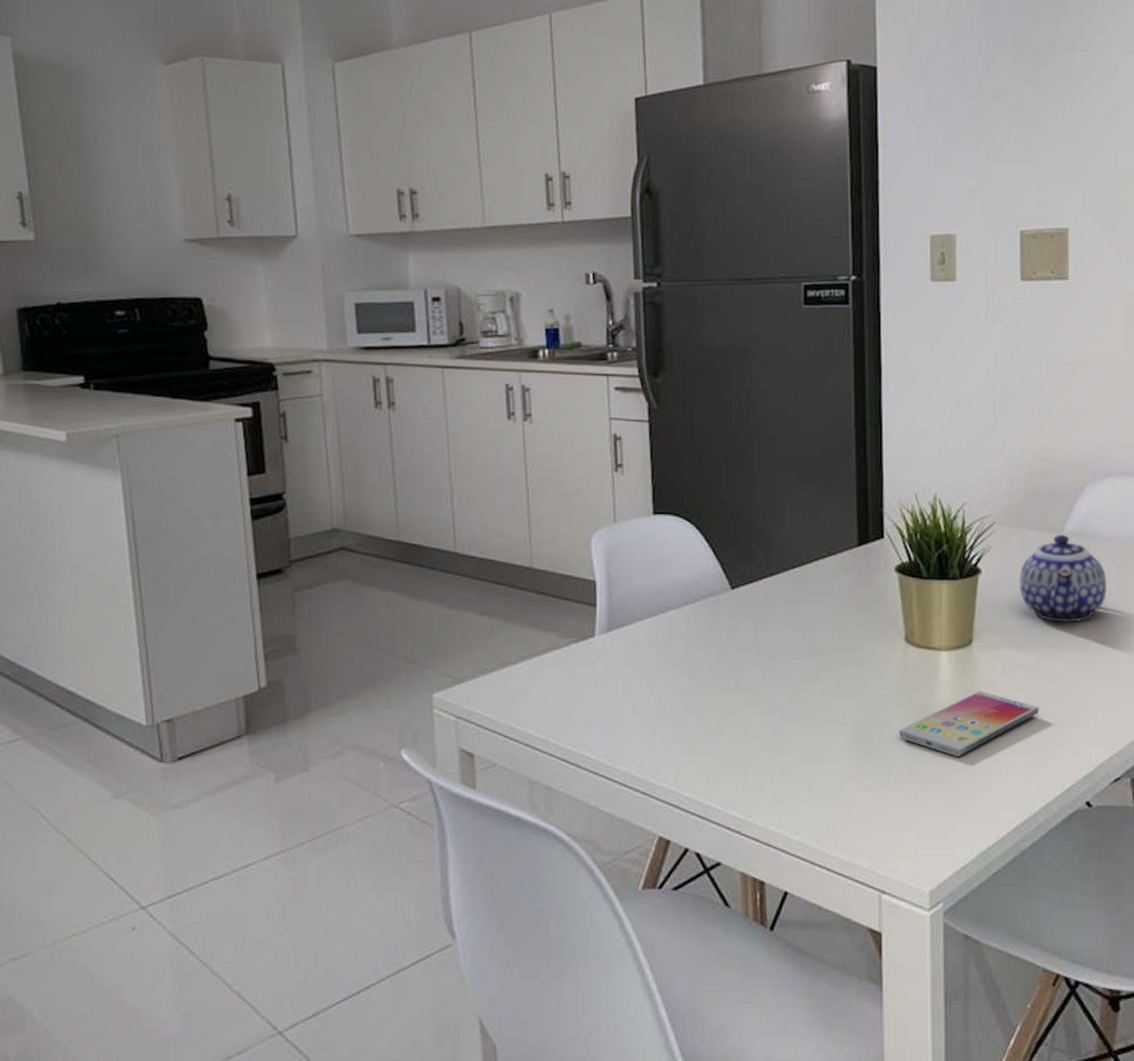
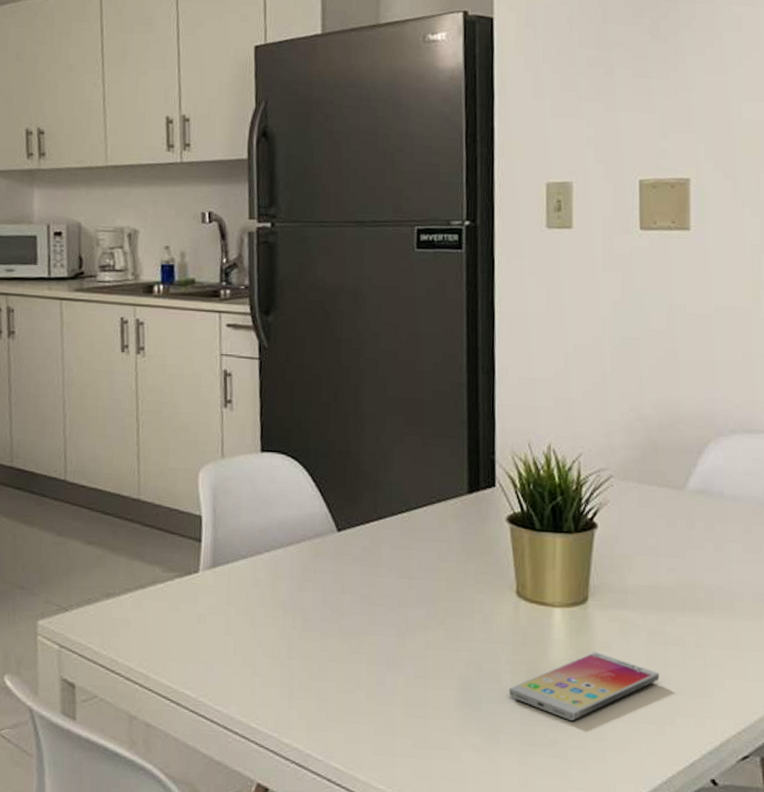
teapot: present [1019,534,1108,622] -> none [638,491,734,585]

